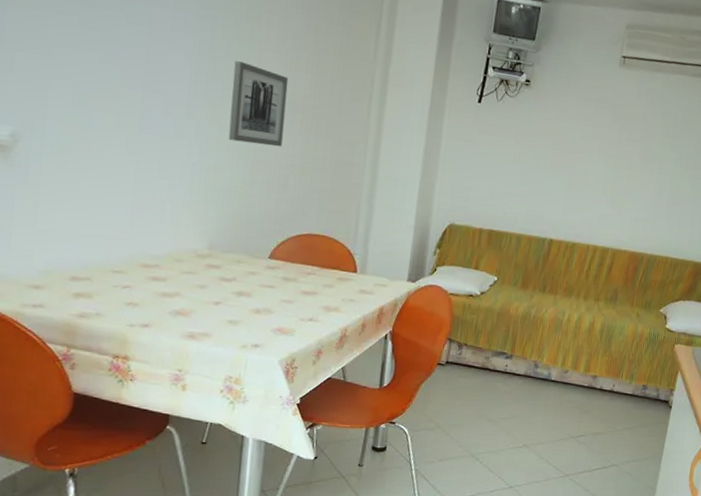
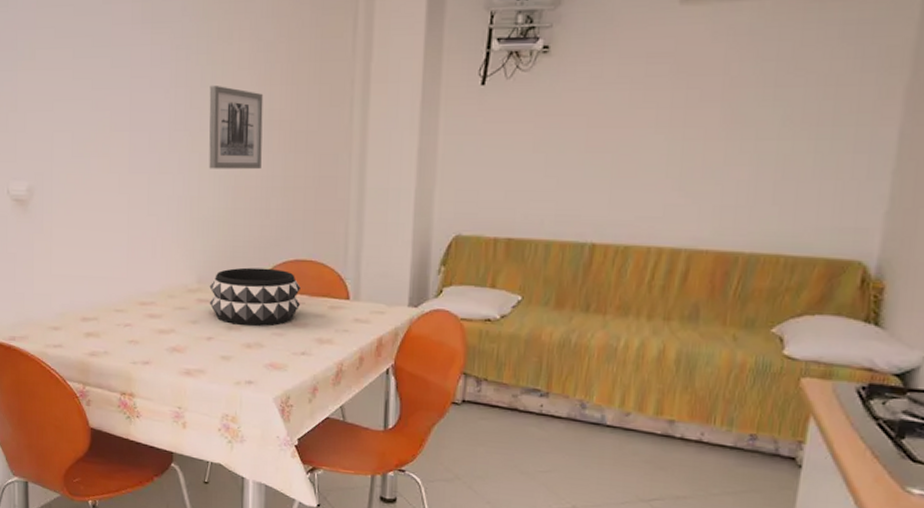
decorative bowl: none [219,237,312,294] -> present [209,267,300,326]

